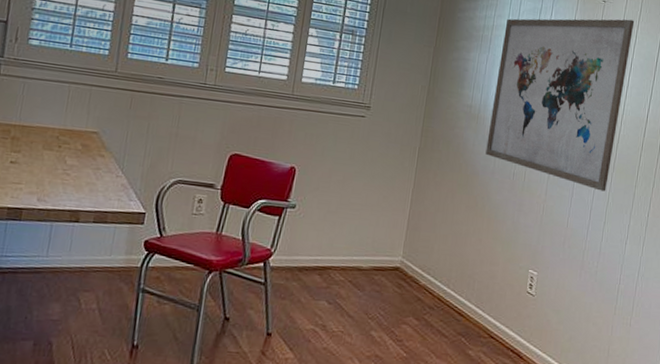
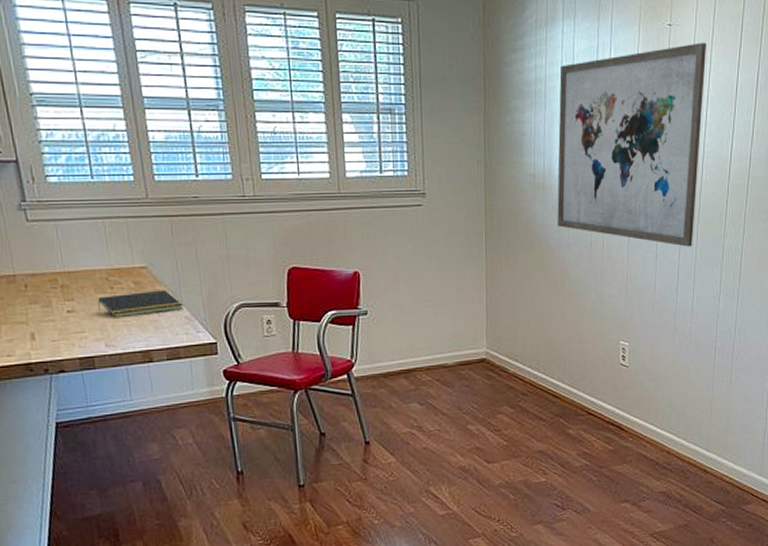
notepad: none [41,153,123,177] -> present [97,290,183,318]

